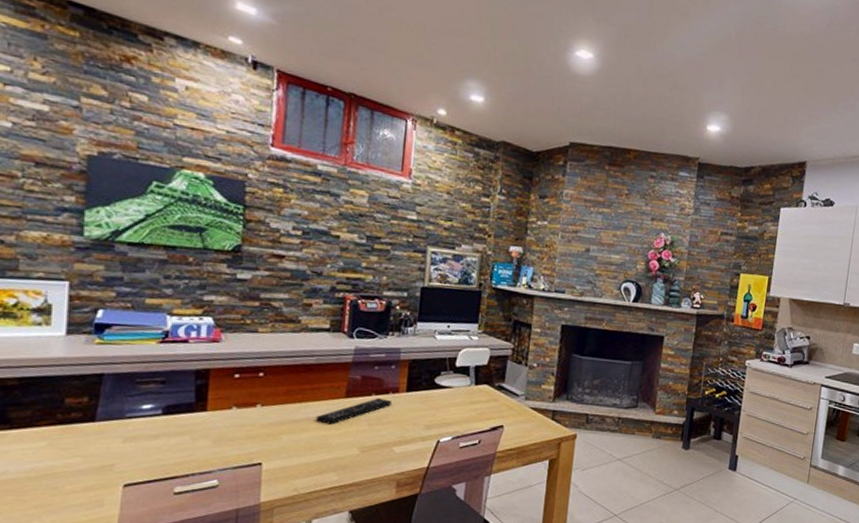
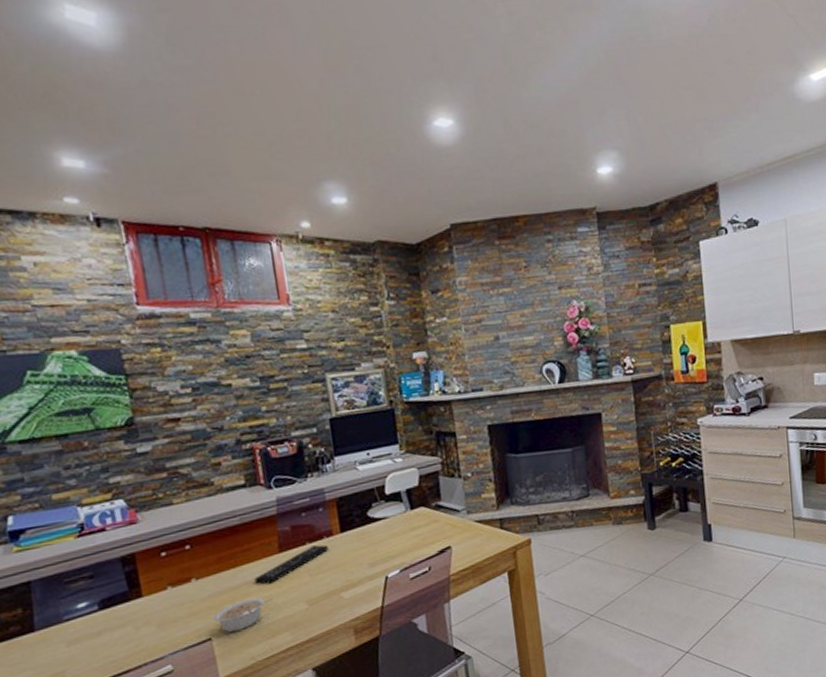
legume: none [268,434,328,462] -> present [213,597,272,633]

